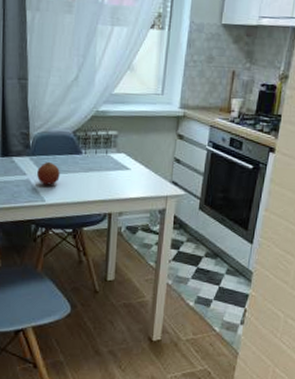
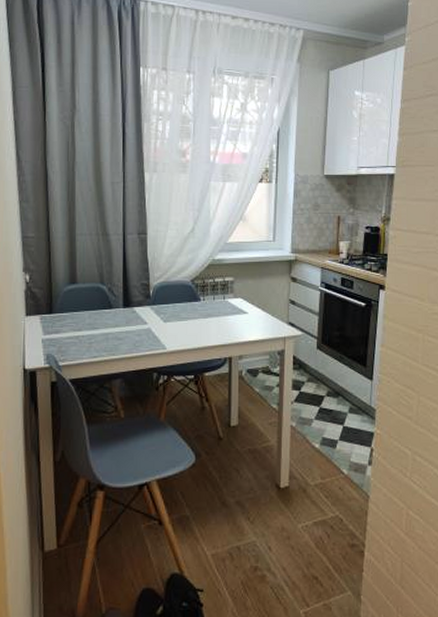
fruit: present [37,161,60,185] -> none [158,310,180,333]

